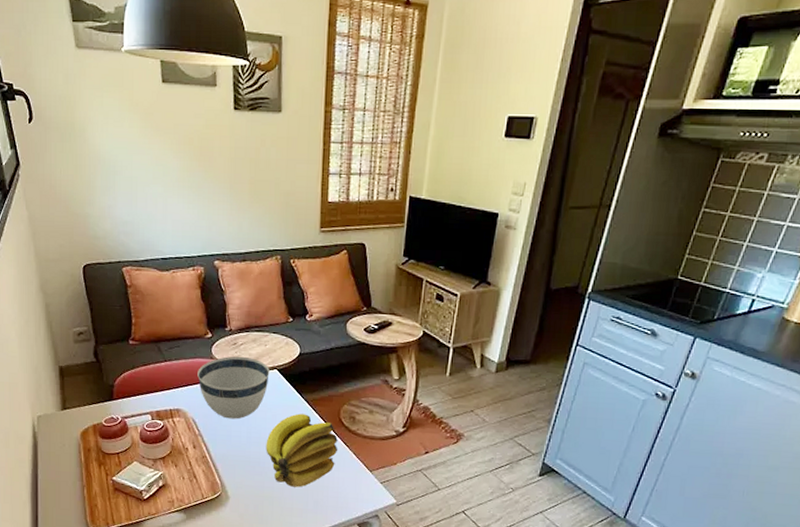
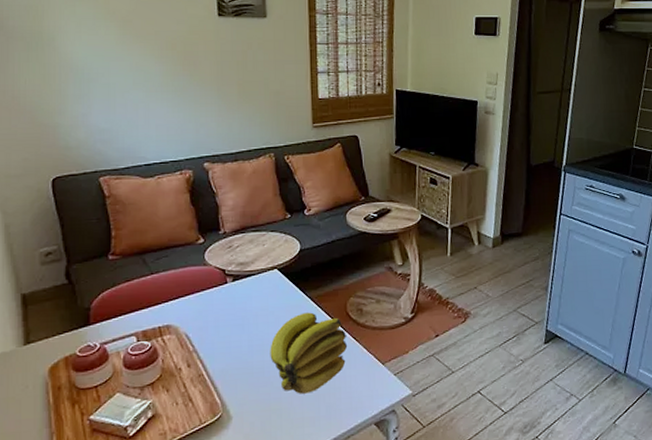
bowl: present [197,356,270,419] -> none [189,259,269,329]

